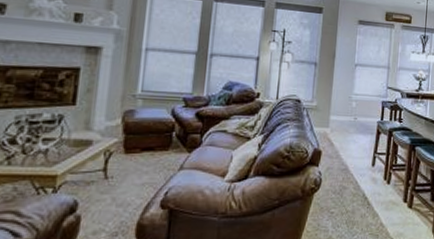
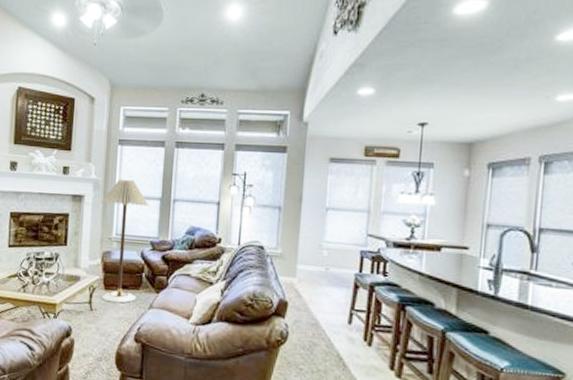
floor lamp: none [120,30,183,167] -> present [100,179,149,303]

